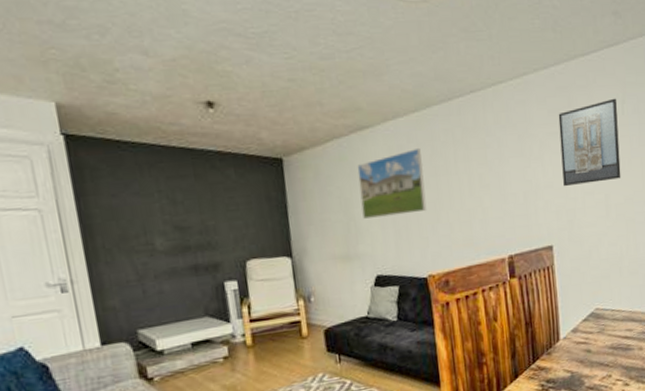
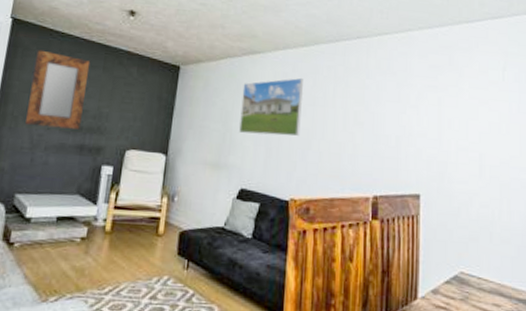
home mirror: none [108,167,188,256] -> present [24,49,91,129]
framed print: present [558,98,621,187] -> none [437,64,498,141]

